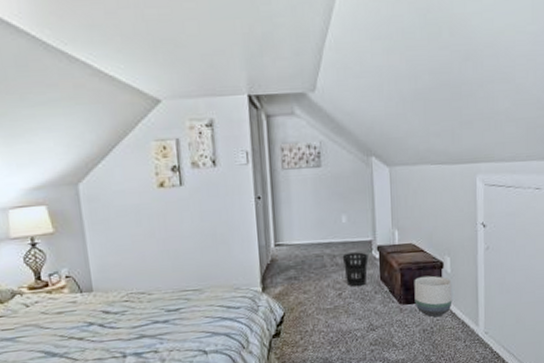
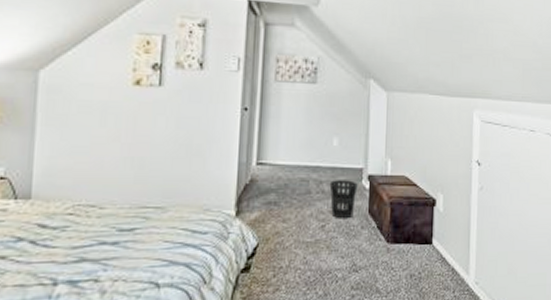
planter: present [414,275,452,317] -> none [403,213,444,261]

